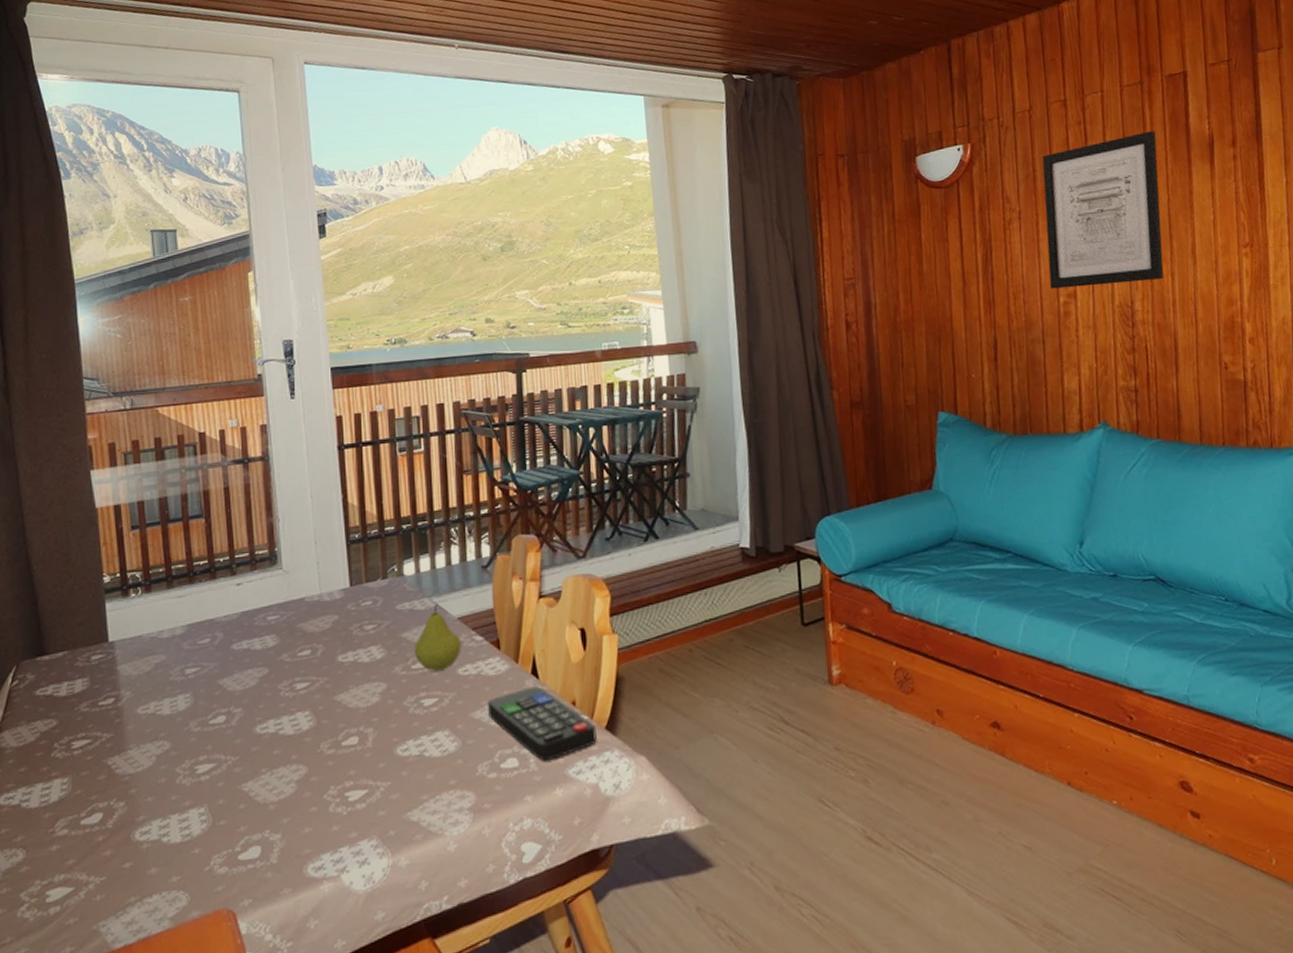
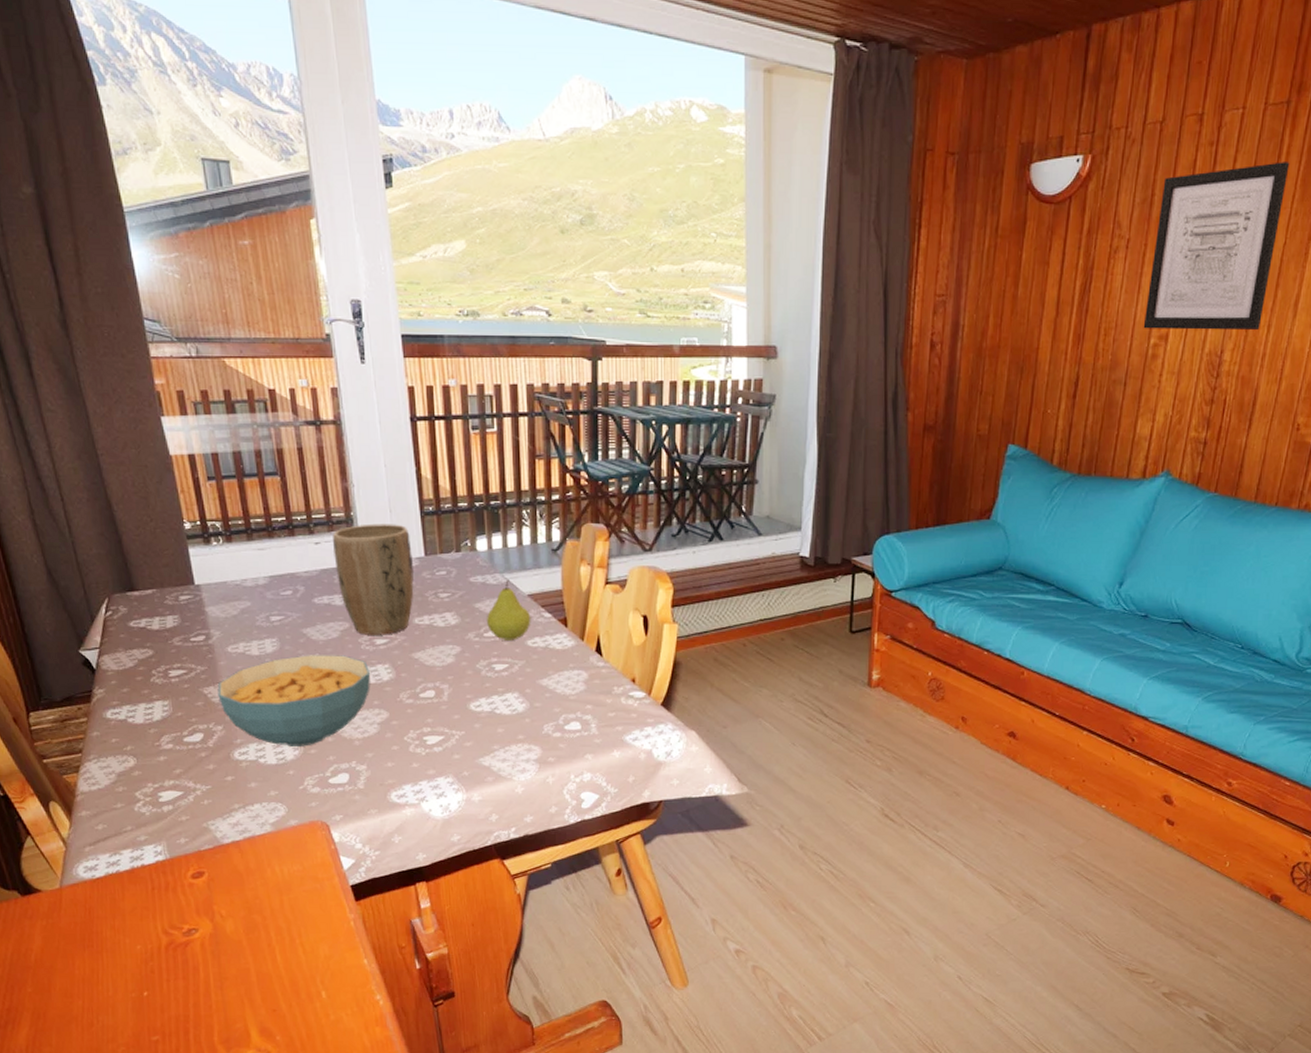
cereal bowl: none [123,705,289,819] -> present [217,655,370,747]
plant pot: none [256,555,339,680] -> present [333,523,415,635]
remote control: present [488,686,597,762] -> none [554,663,653,727]

